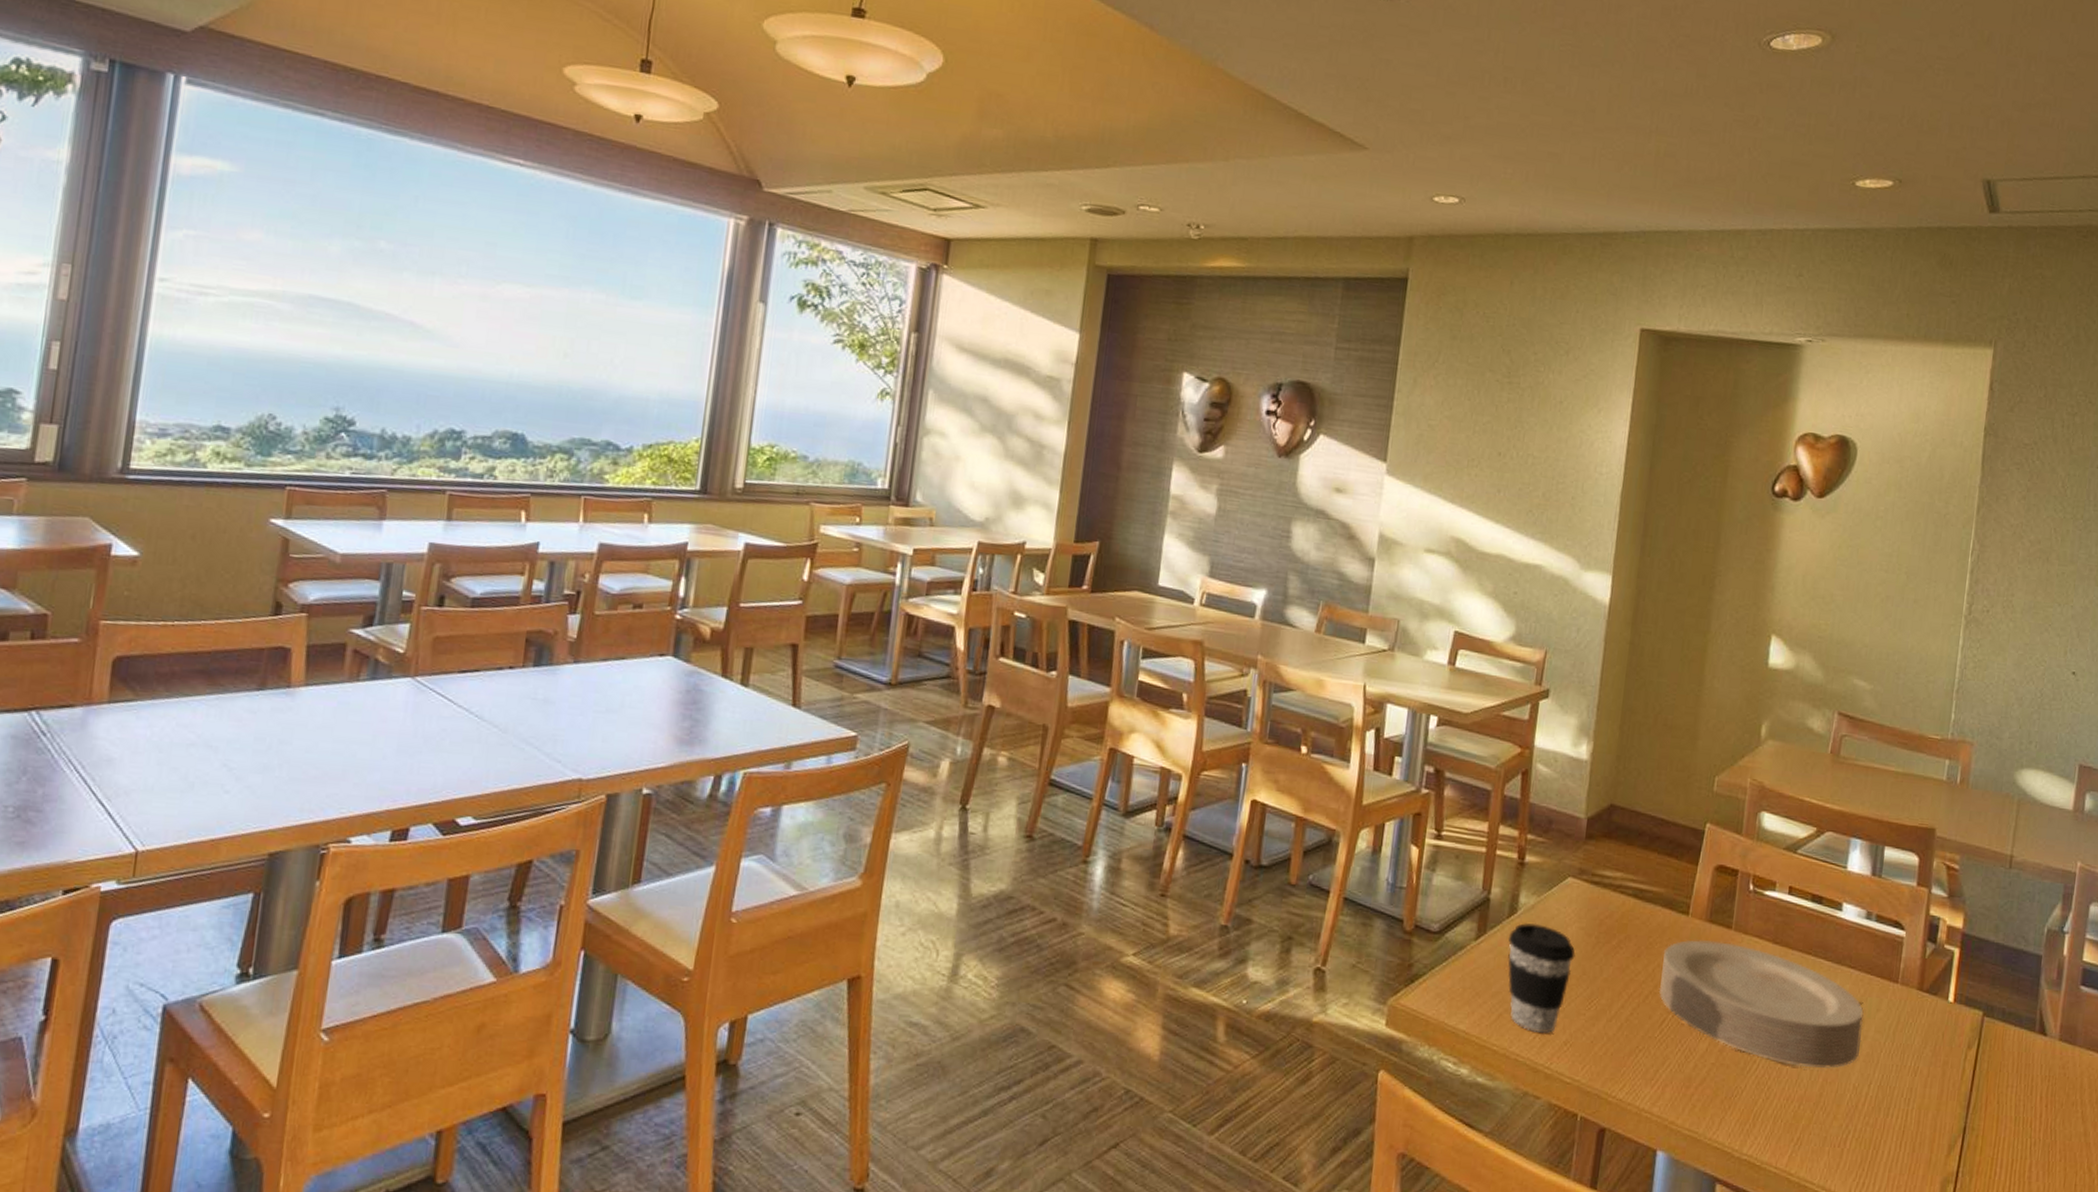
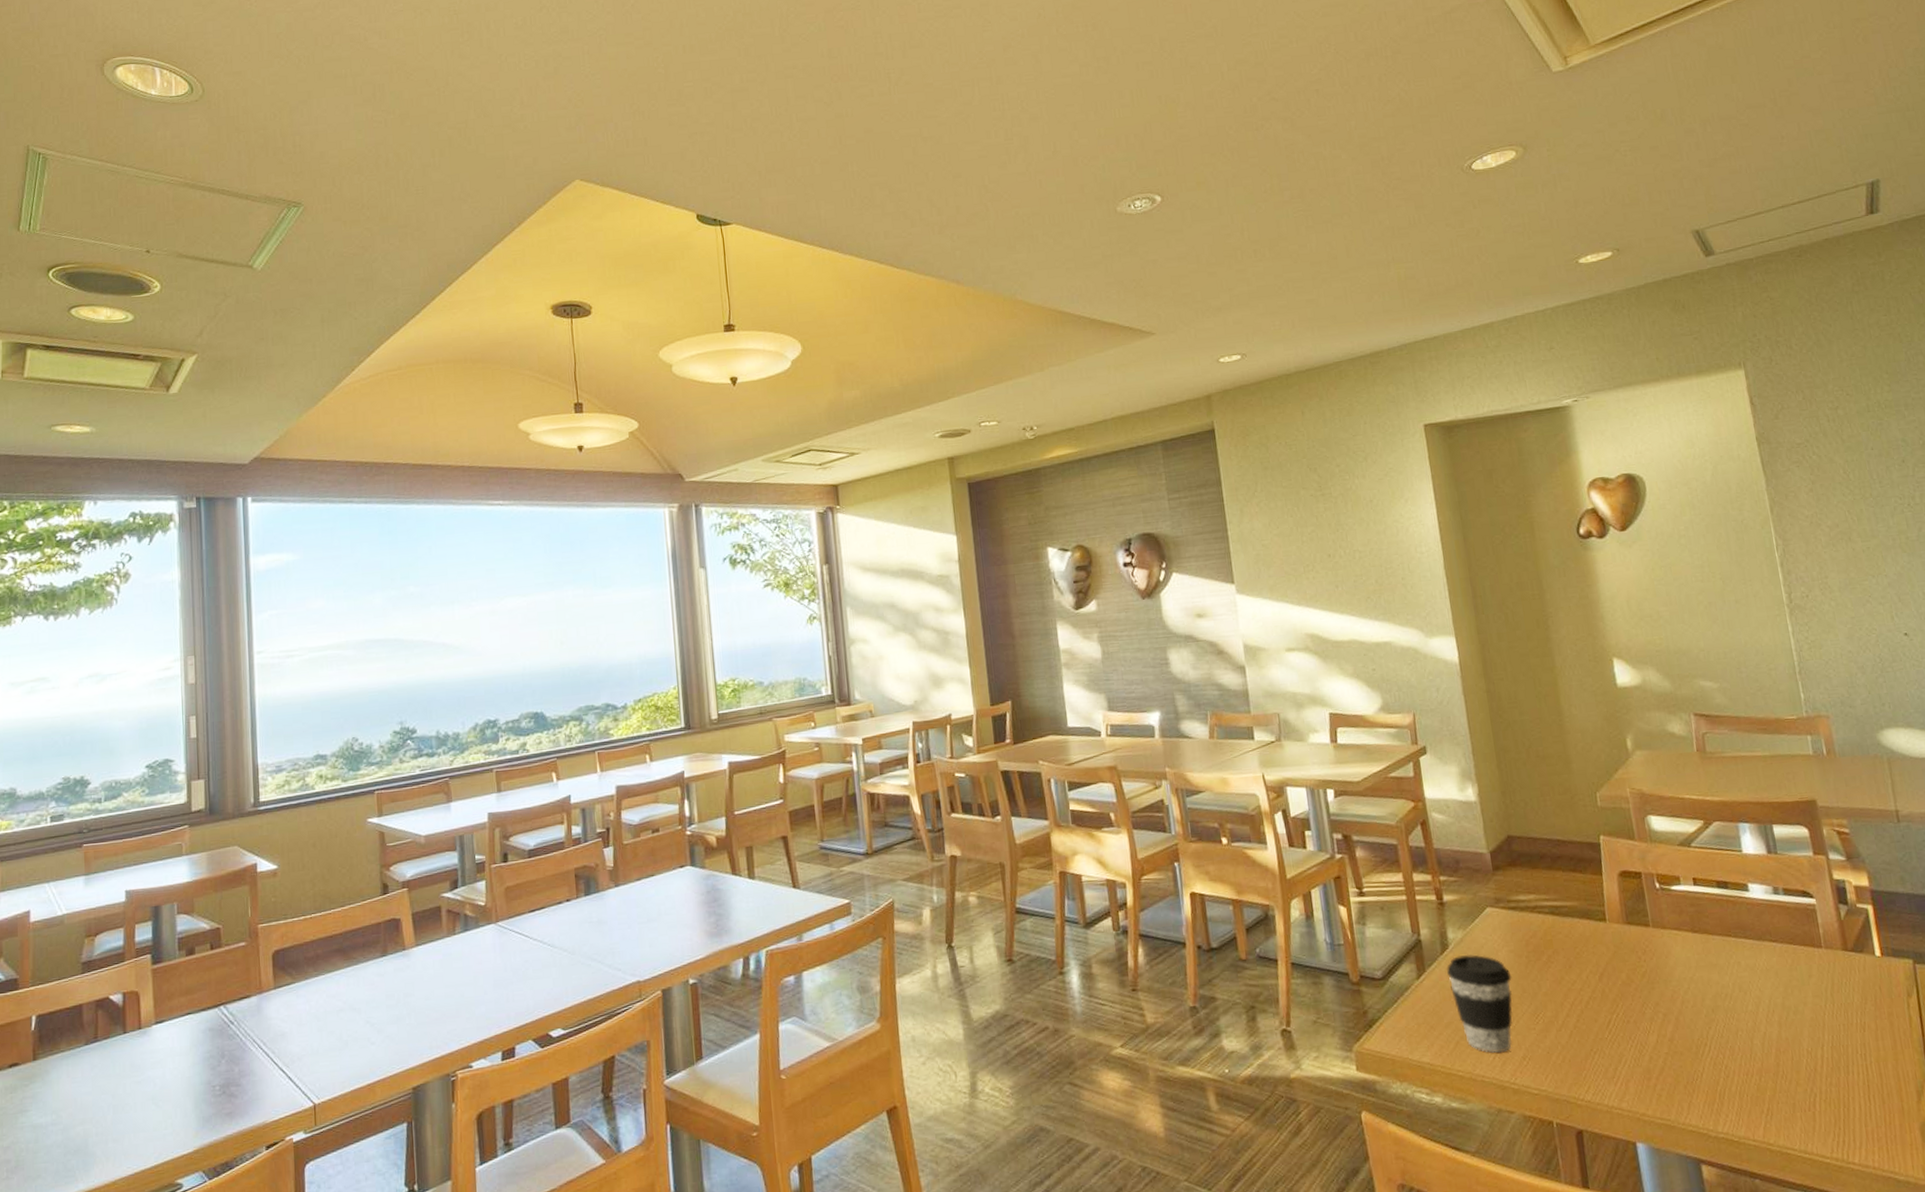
plate: present [1658,940,1864,1069] -> none [1591,939,1804,1042]

